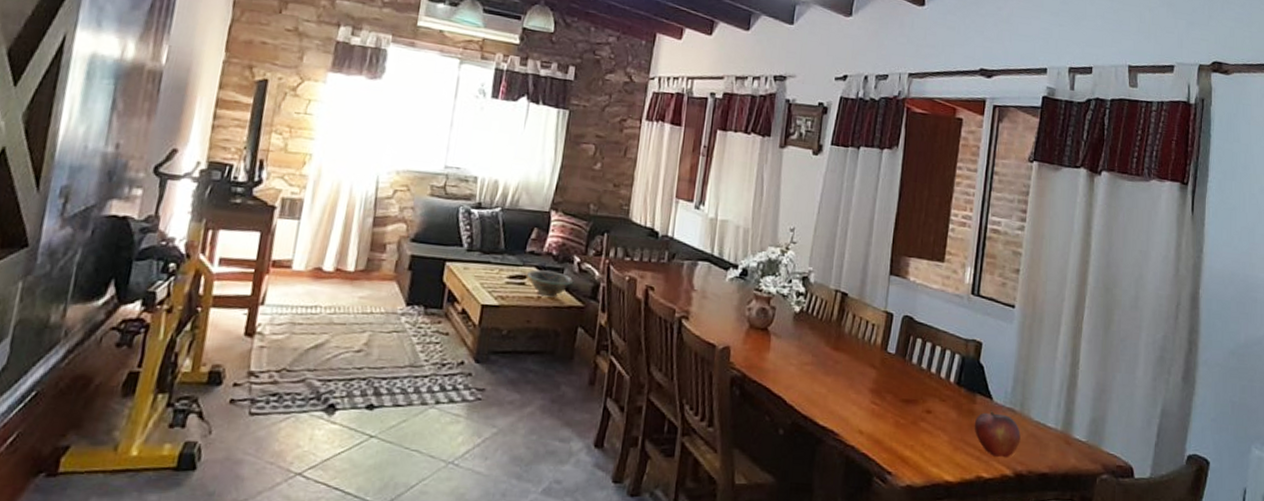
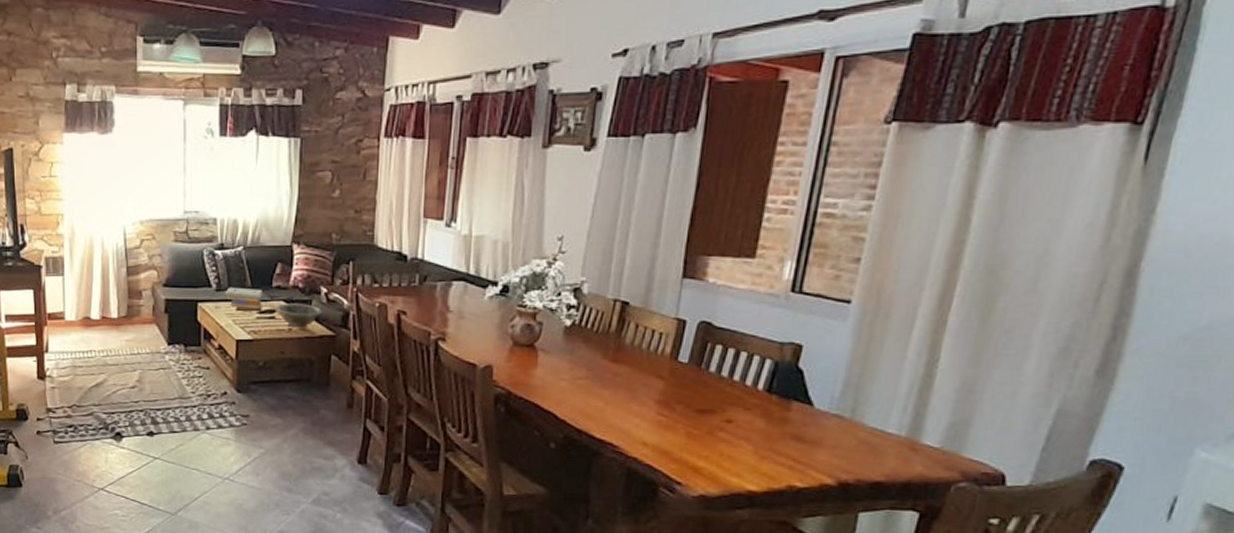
books: none [476,248,515,277] -> present [225,287,262,312]
fruit: present [974,410,1021,458] -> none [787,417,849,467]

